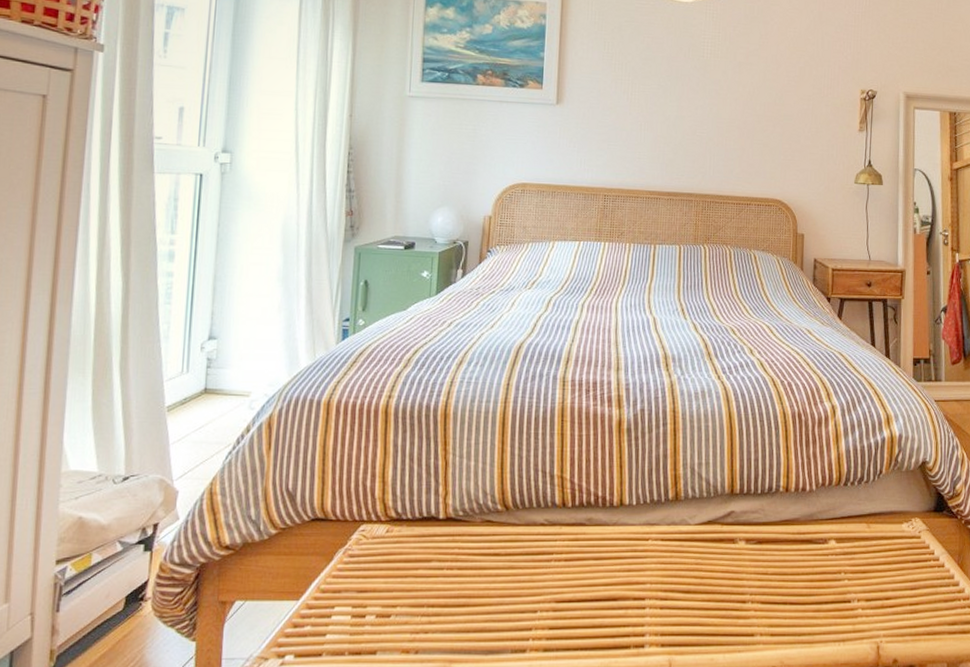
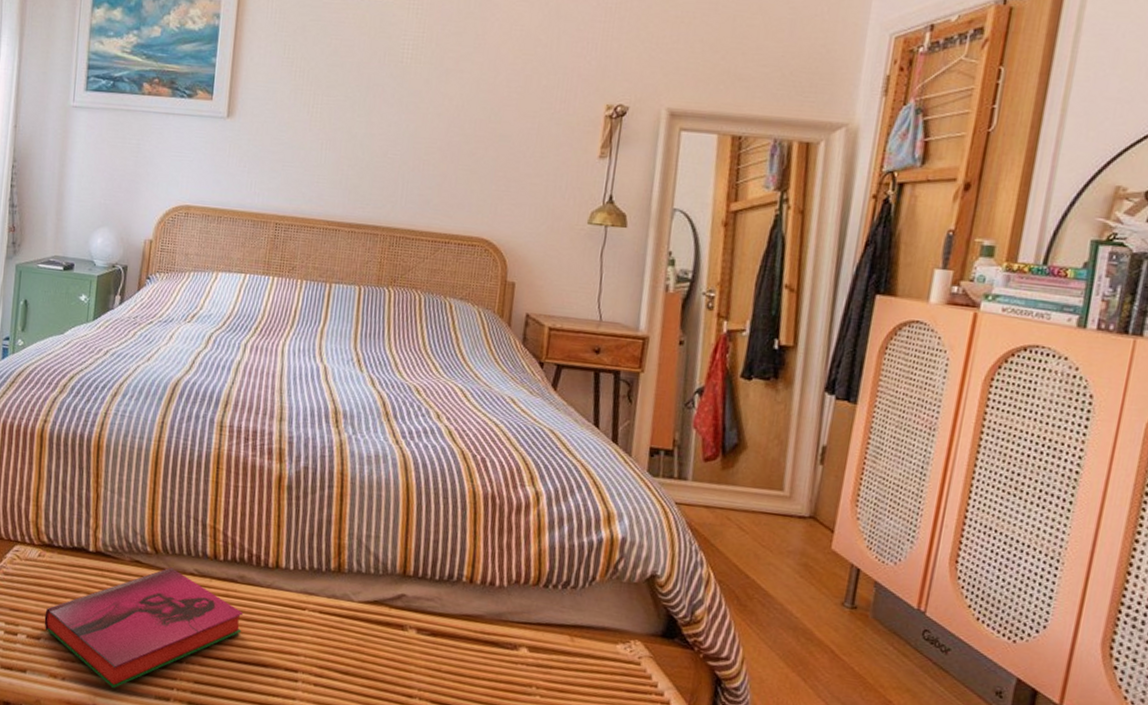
hardback book: none [394,521,593,652] -> present [44,567,244,689]

